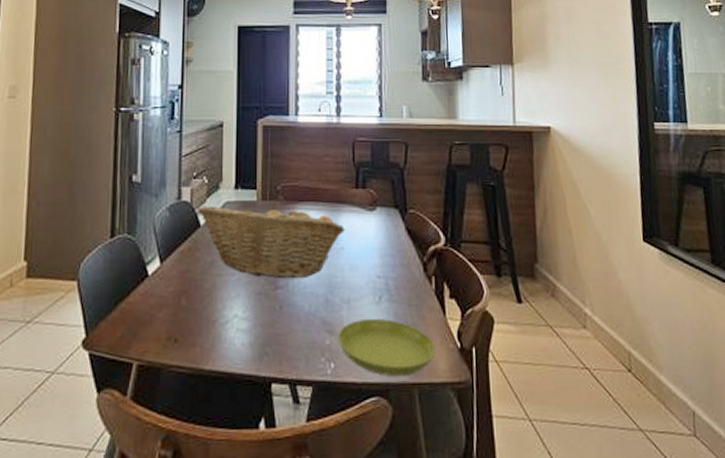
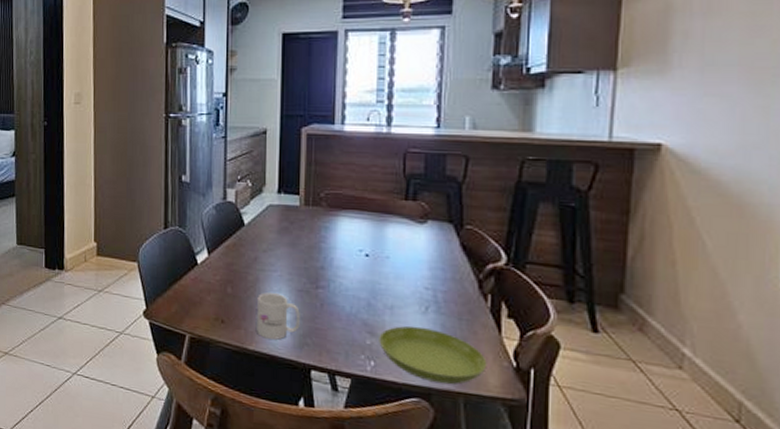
fruit basket: present [198,202,346,279] -> none [242,207,392,282]
mug: none [214,300,259,354] -> present [257,292,300,340]

